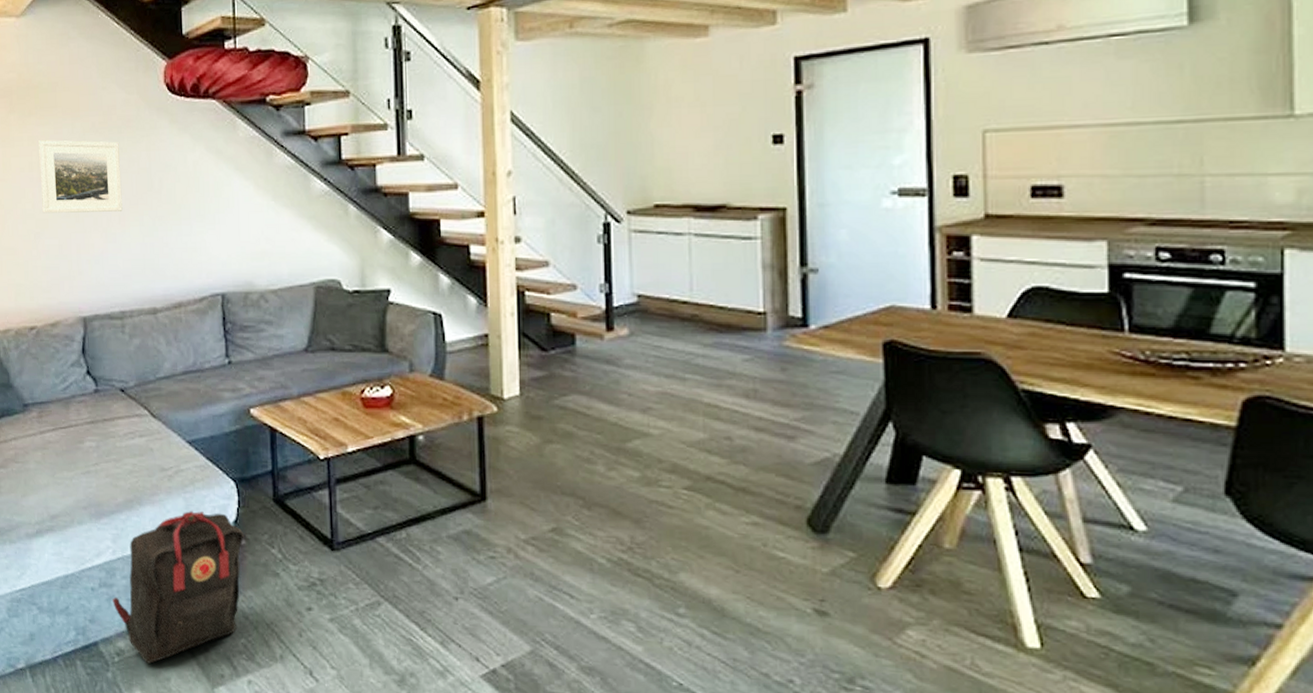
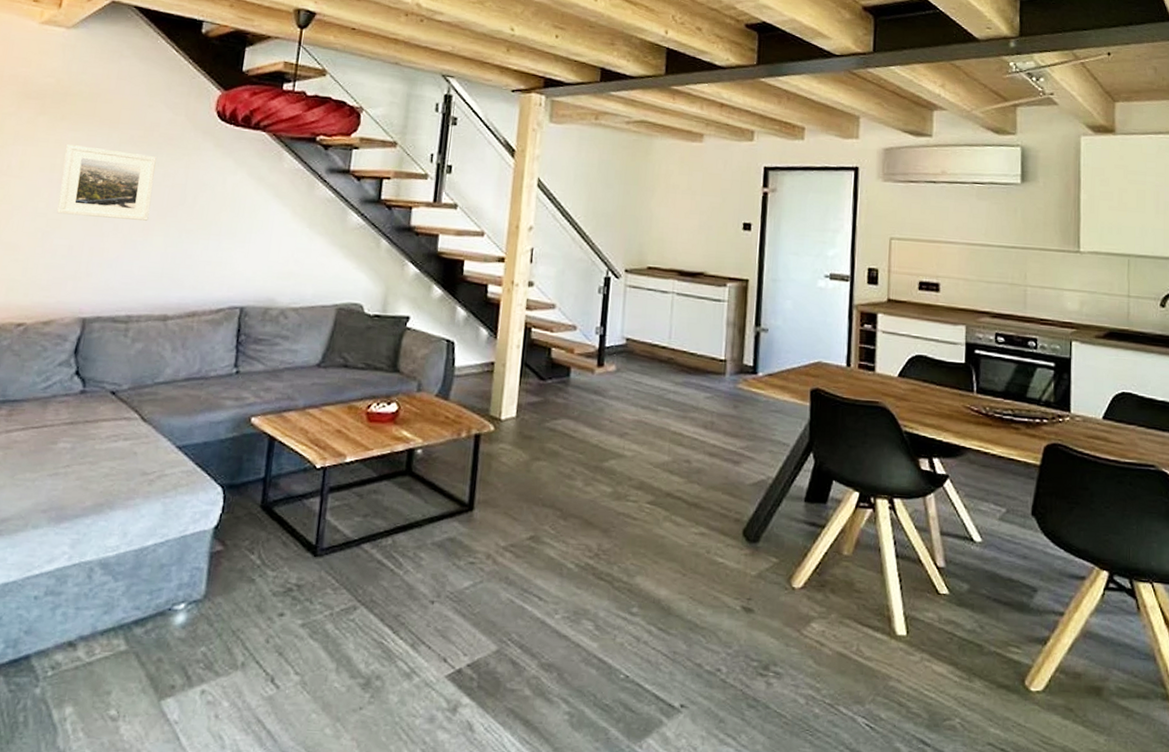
backpack: present [112,511,244,664] -> none [57,516,223,677]

